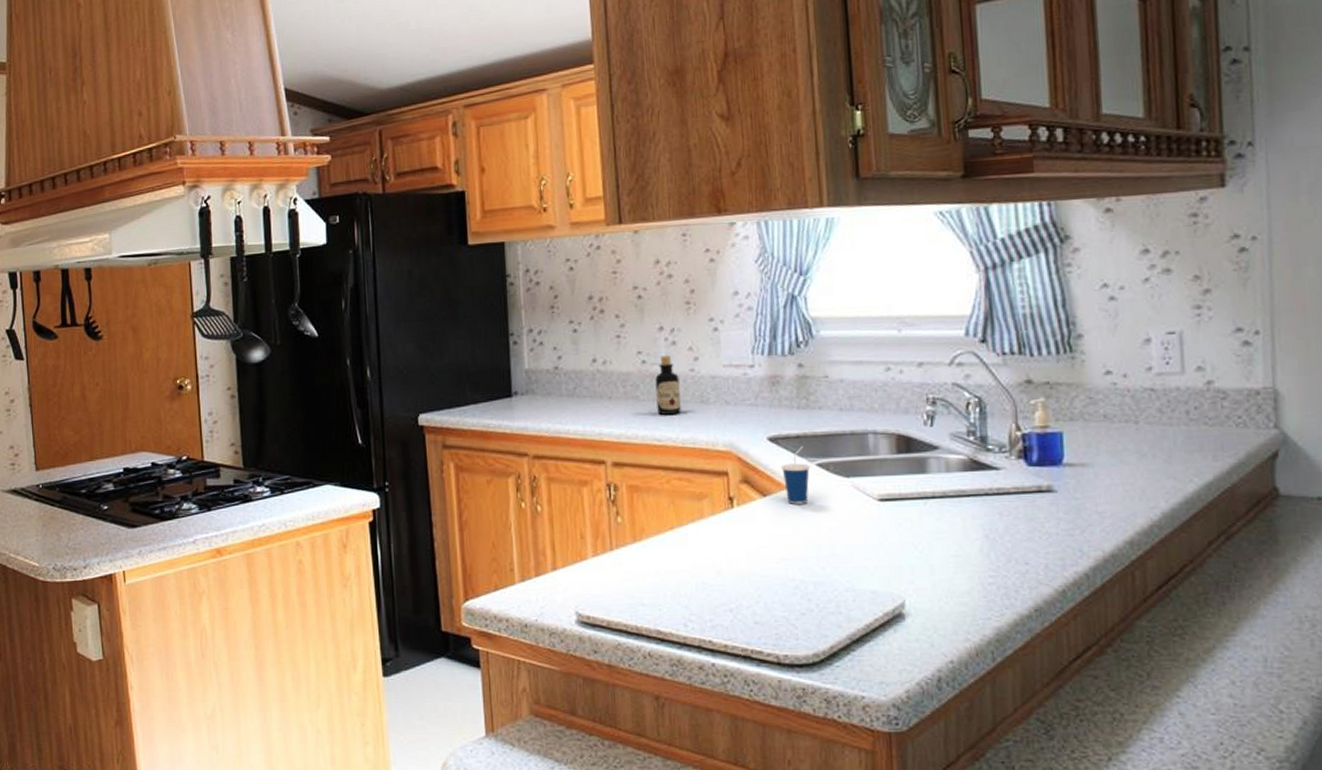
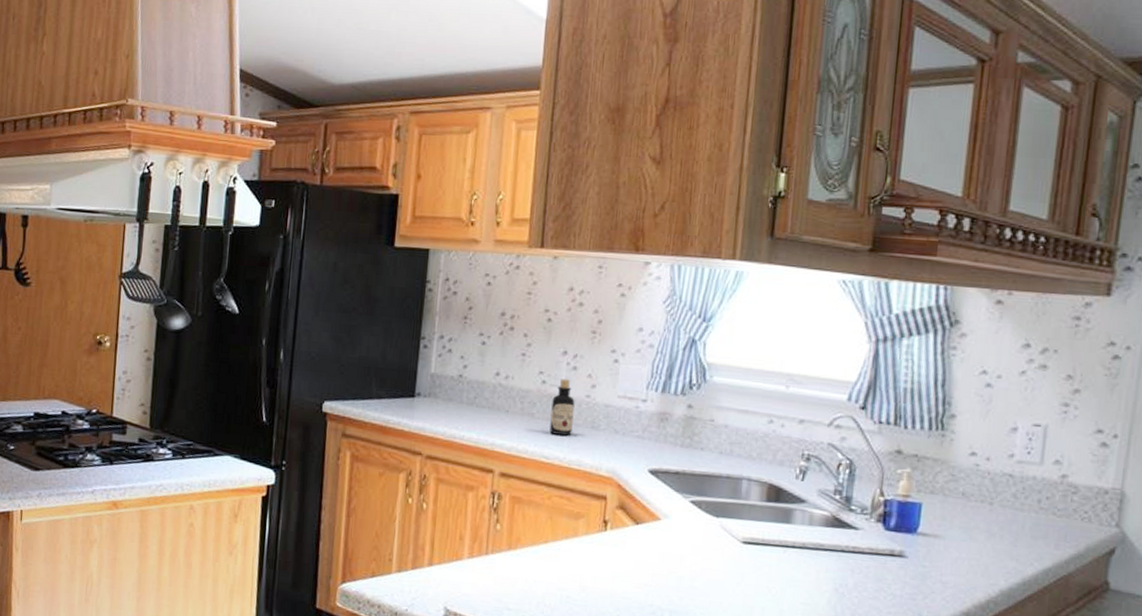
cup: present [781,446,811,504] -> none [657,482,685,536]

